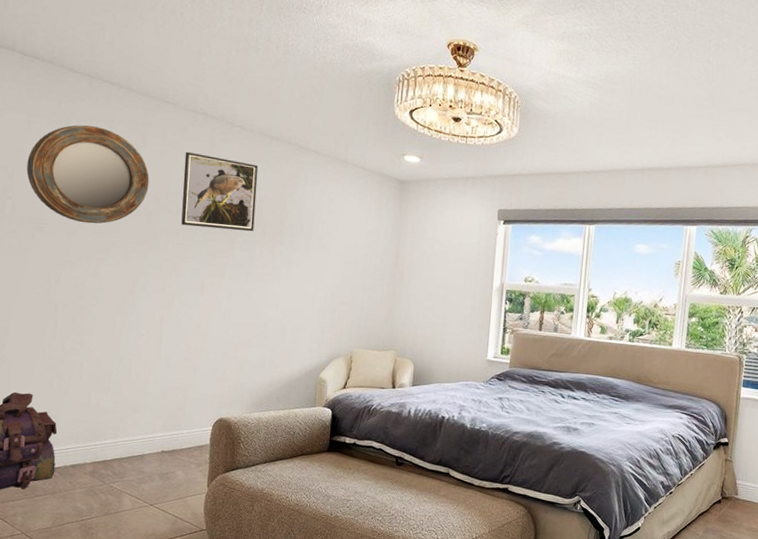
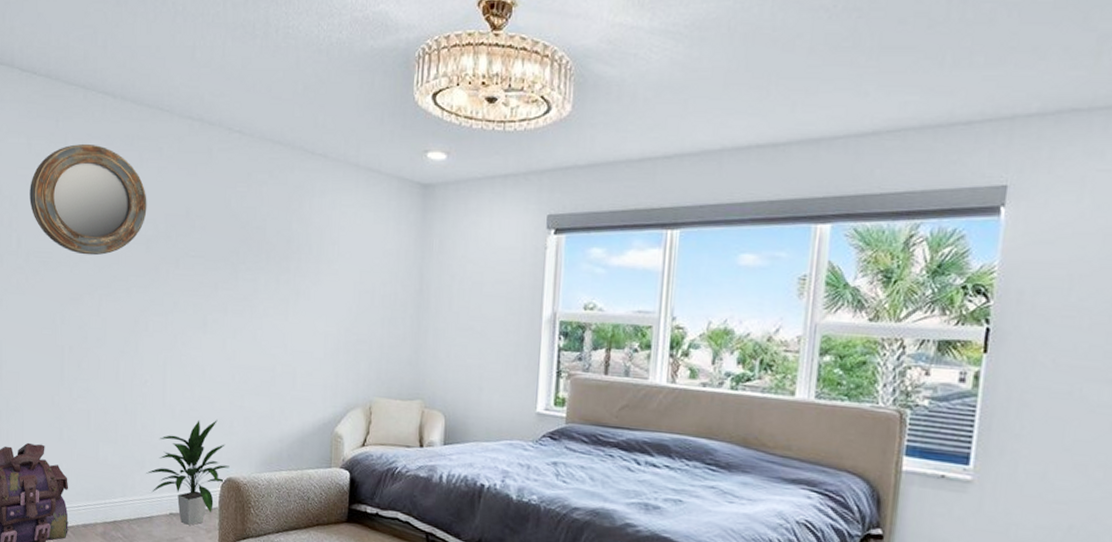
indoor plant: none [139,368,222,461] -> present [146,419,230,526]
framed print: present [181,151,259,232] -> none [181,166,260,258]

